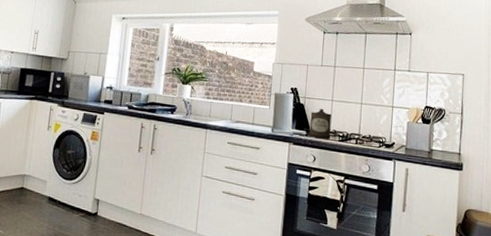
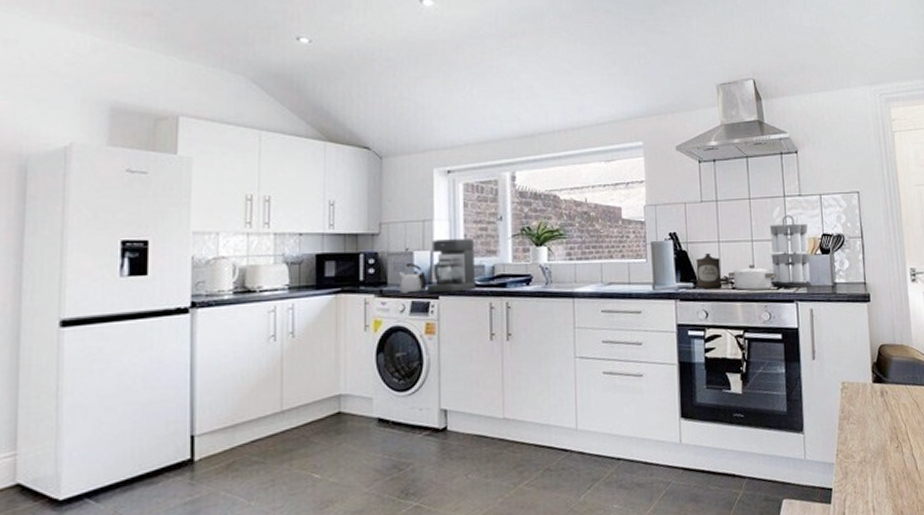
kettle: none [77,83,97,108] -> present [398,262,428,293]
coffee maker: none [95,69,136,112] -> present [426,239,476,294]
cooking pot: none [337,123,380,147] -> present [729,264,777,292]
spice rack: none [374,86,413,151] -> present [769,215,811,289]

